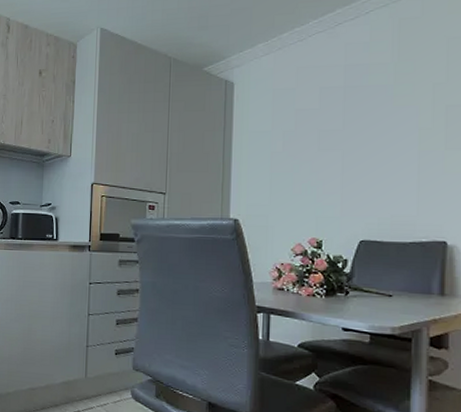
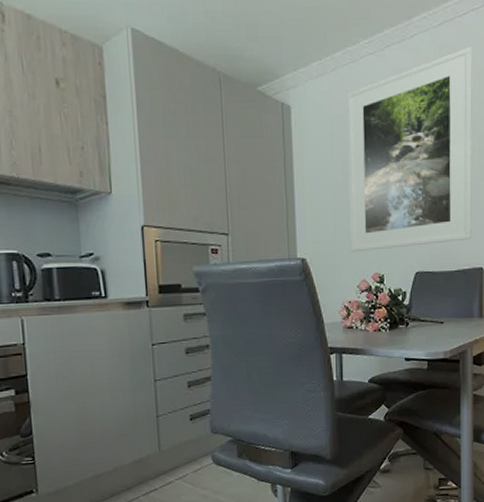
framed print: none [286,17,441,217] -> present [347,46,473,253]

